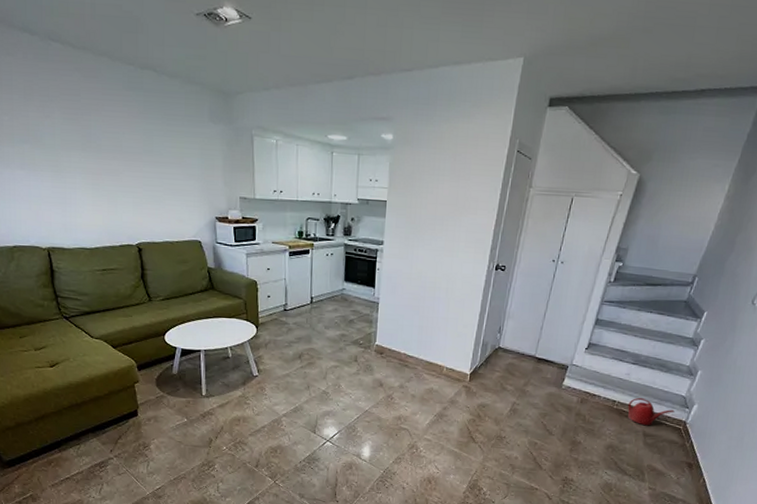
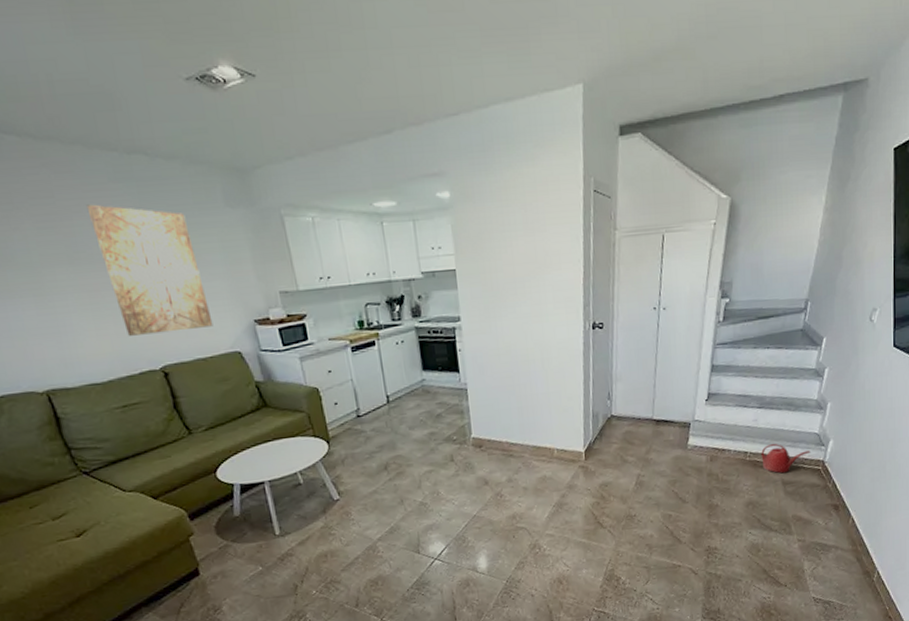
wall art: none [103,105,183,217] -> present [86,204,214,336]

